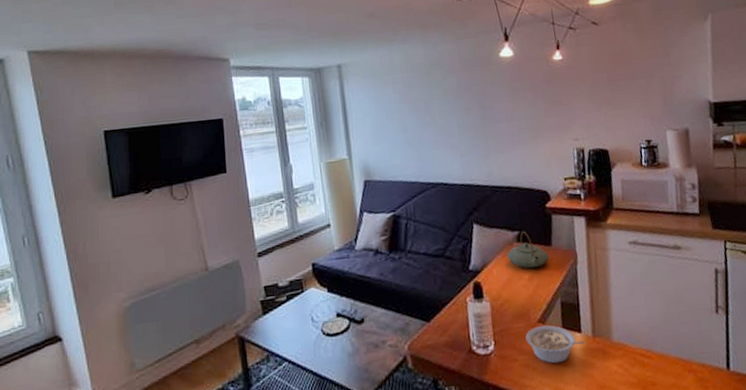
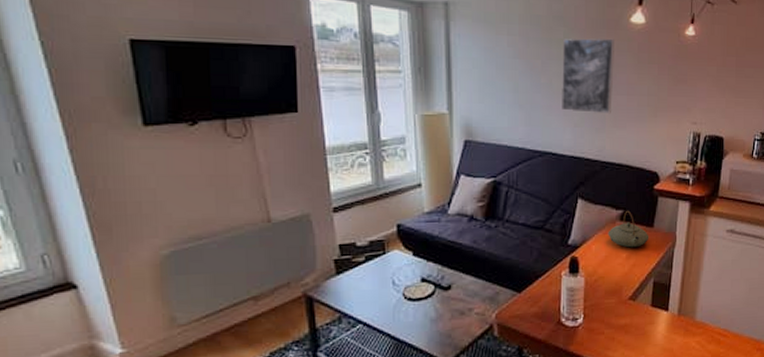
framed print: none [441,73,494,144] -> present [560,38,614,114]
legume: present [525,325,585,364] -> none [615,302,670,338]

